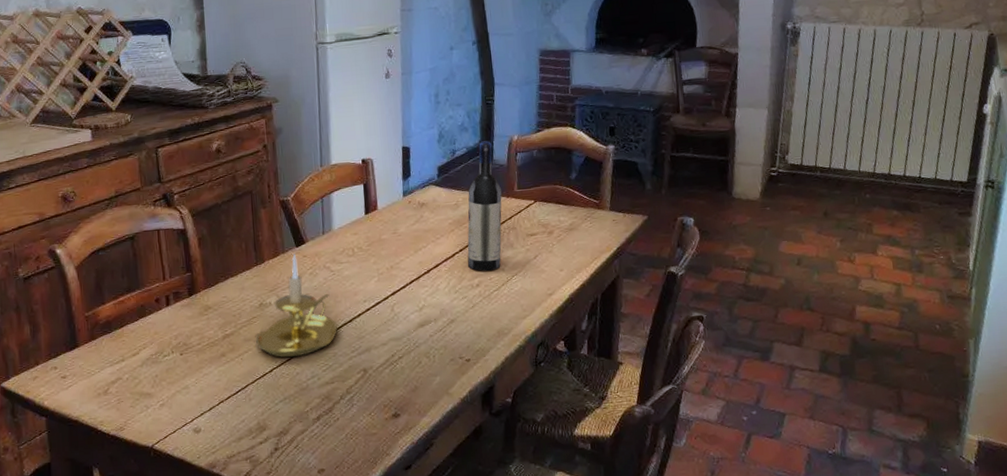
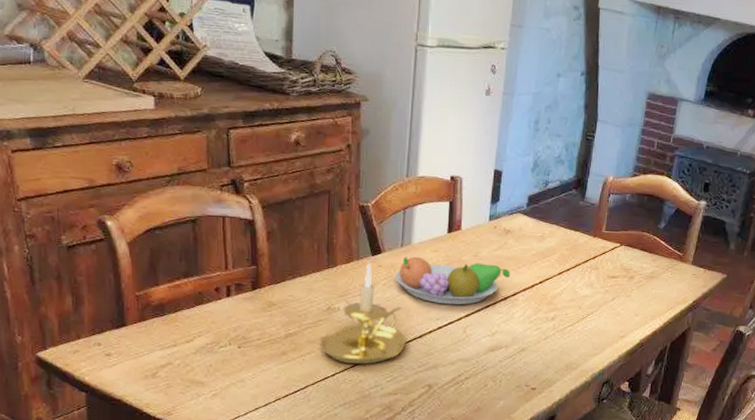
fruit bowl: none [319,239,431,286] -> present [395,256,511,305]
wine bottle: present [467,140,502,271] -> none [545,177,590,306]

